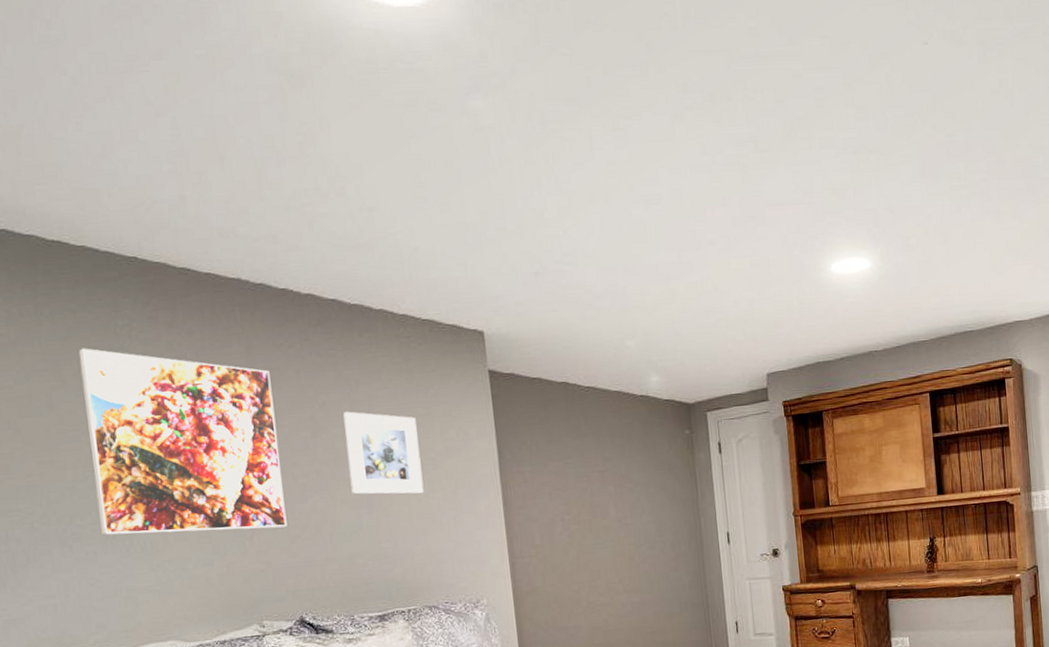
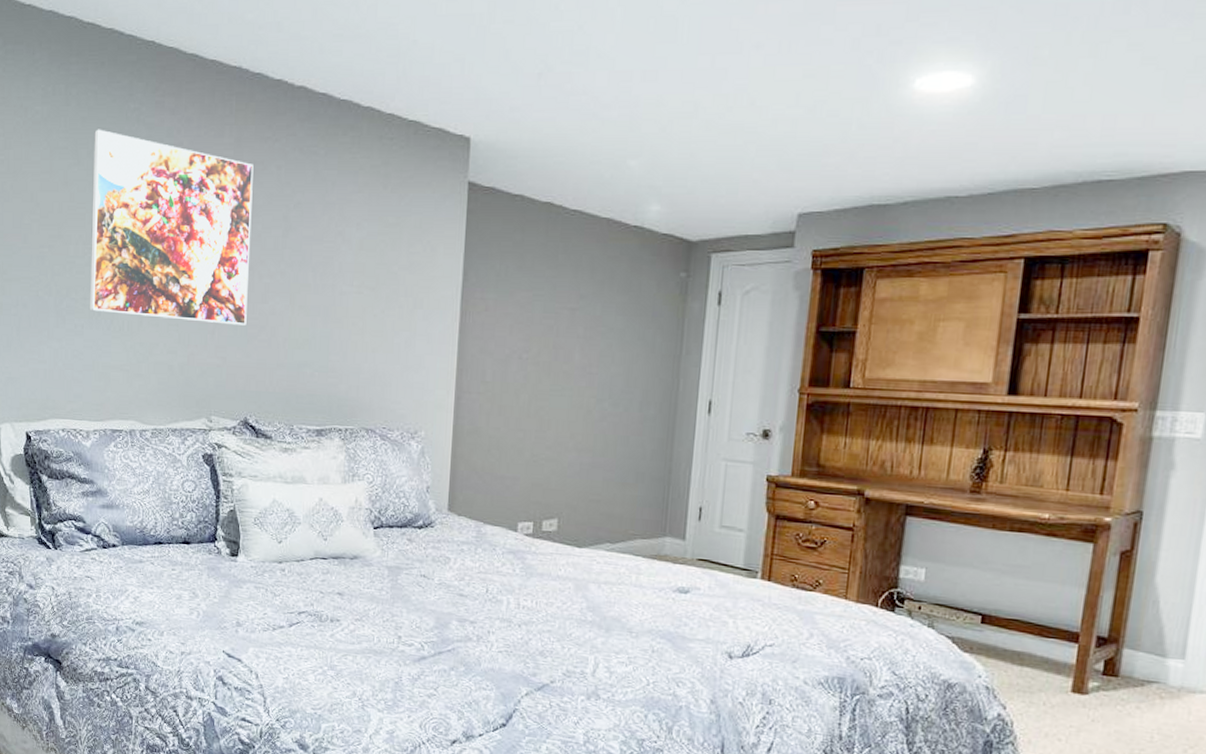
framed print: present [343,411,424,495] -> none [310,213,385,309]

